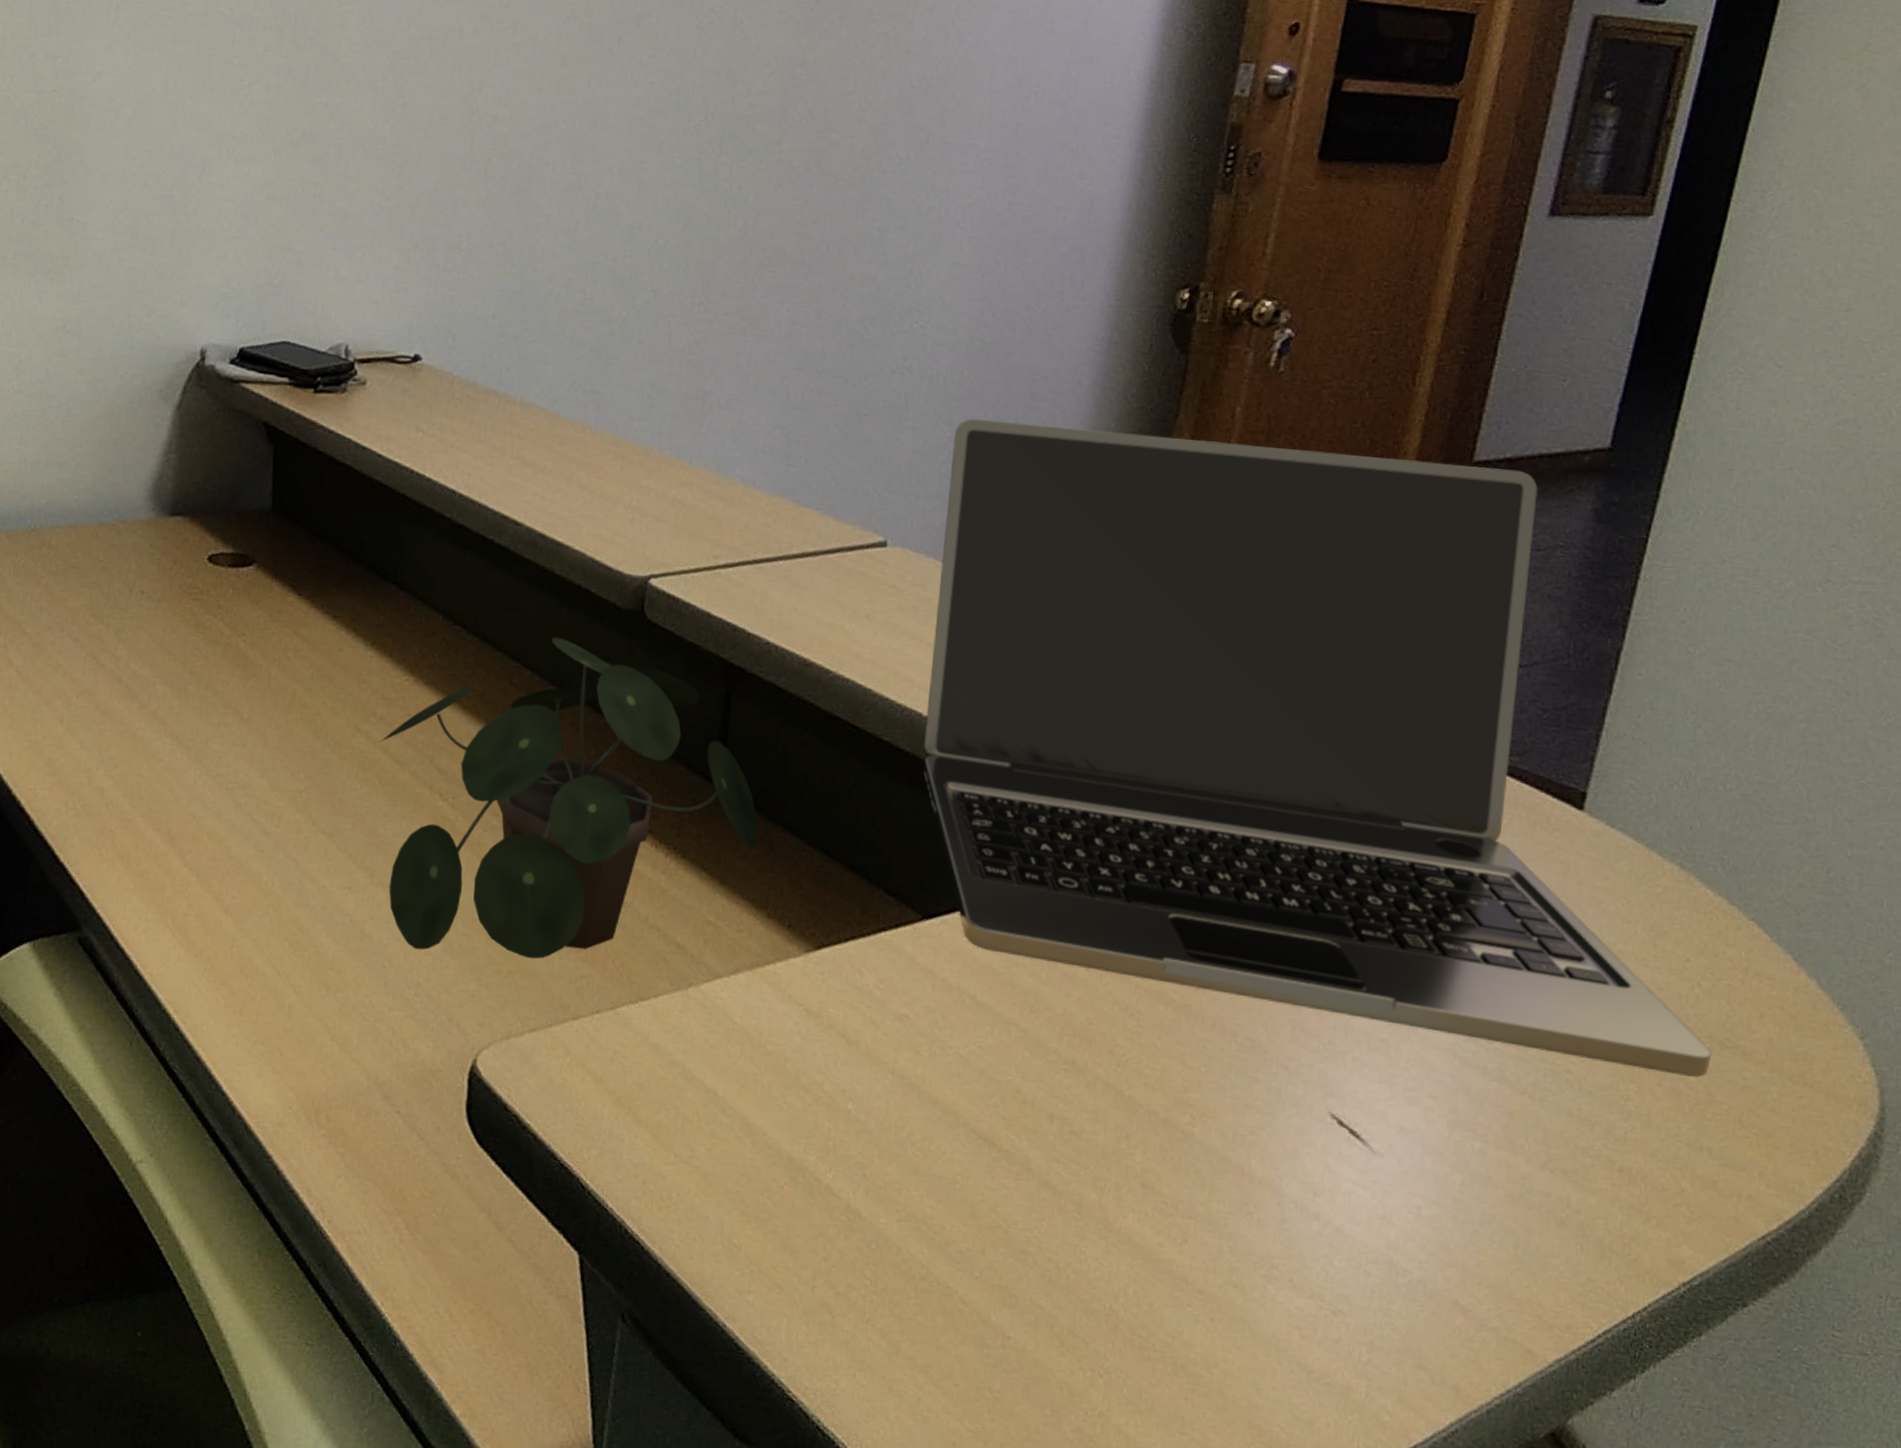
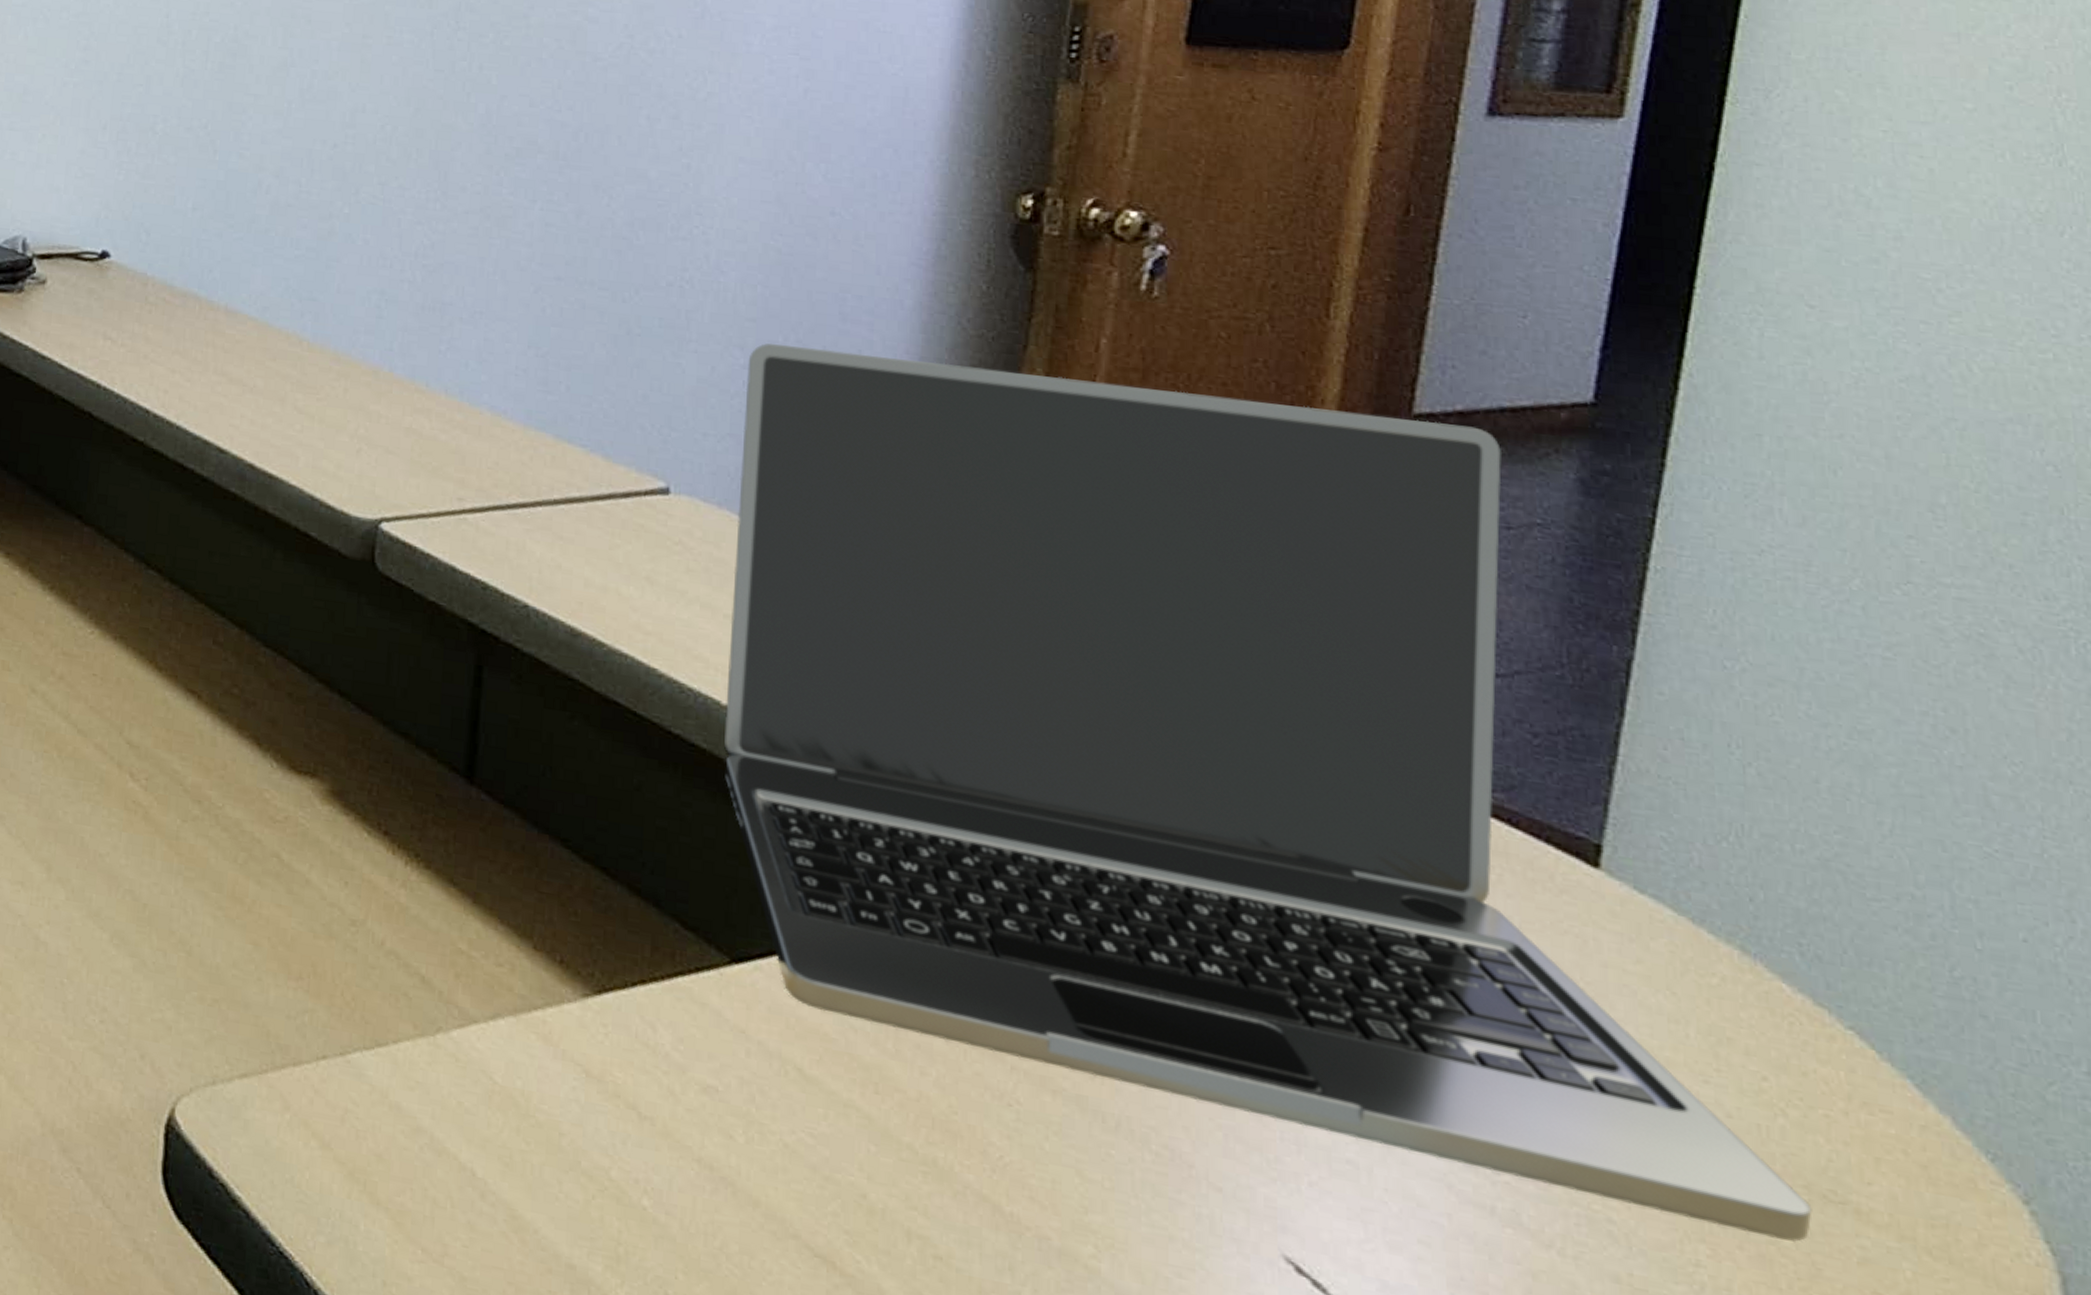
potted plant: present [379,637,758,959] -> none [58,588,520,986]

